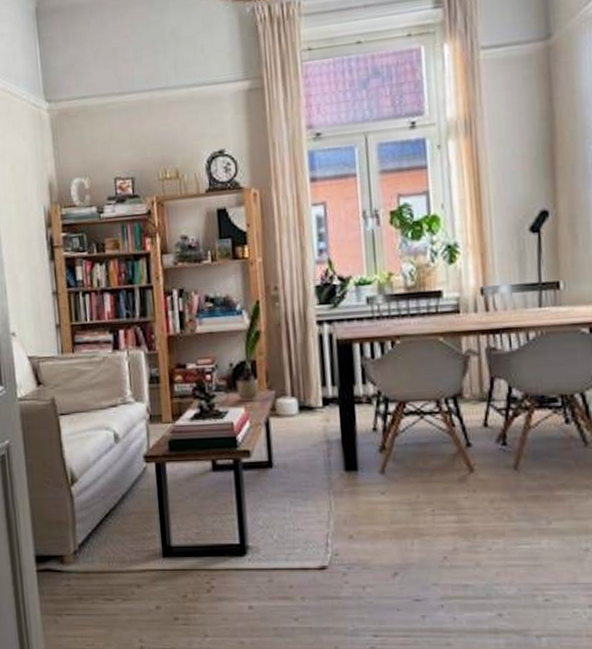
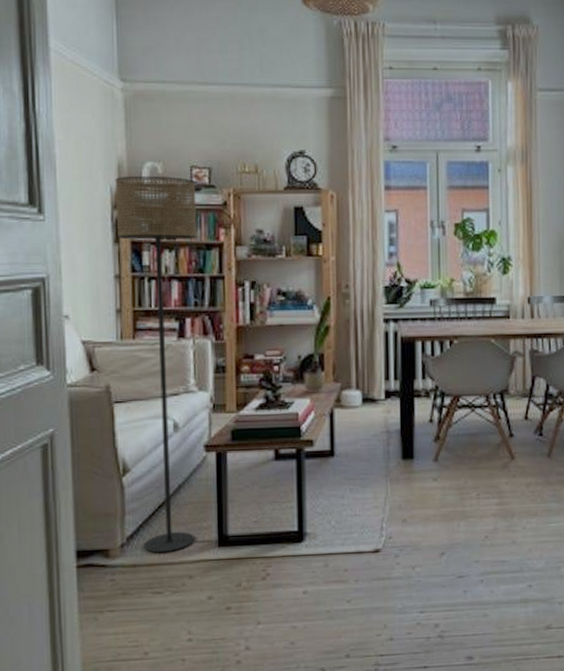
floor lamp: none [47,190,141,561] -> present [115,175,197,553]

